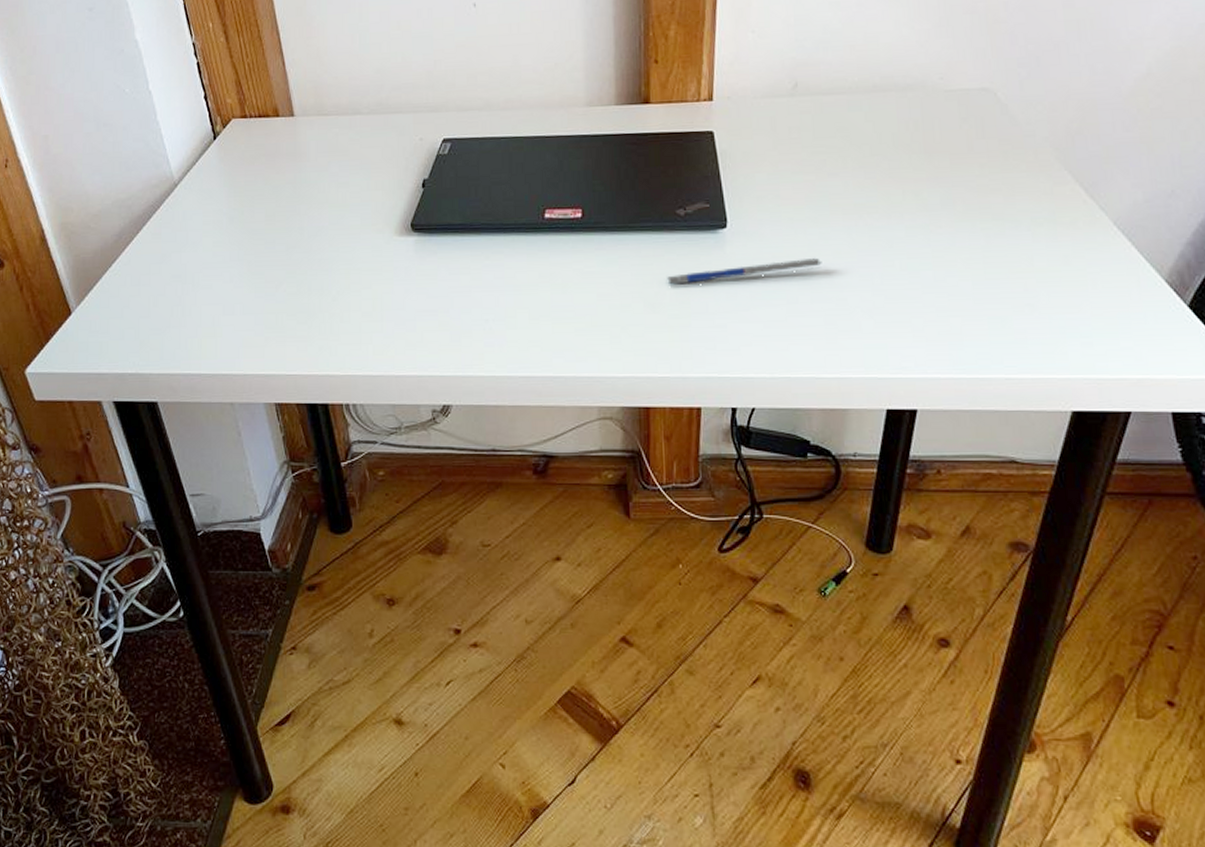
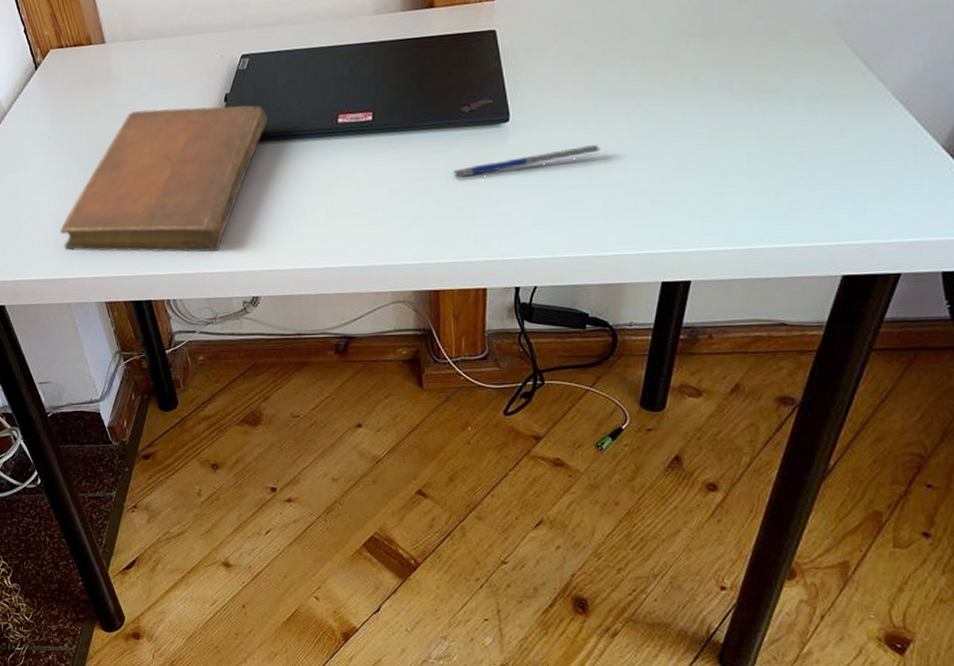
notebook: none [228,190,468,353] -> present [60,105,268,253]

